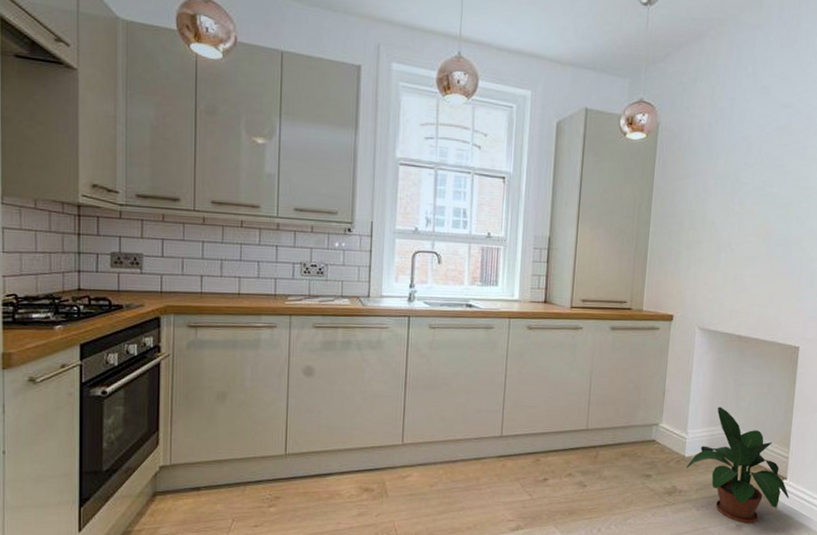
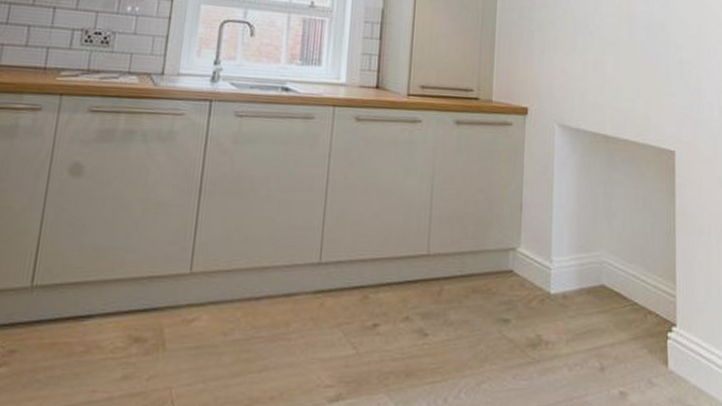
potted plant: present [687,407,789,523] -> none [553,226,681,390]

